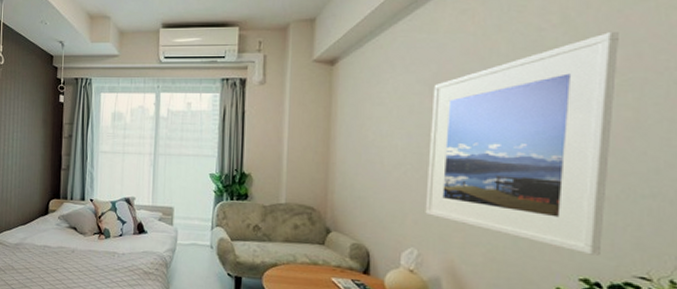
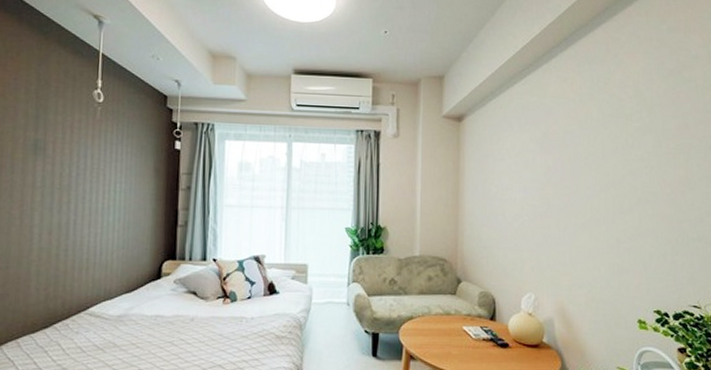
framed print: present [425,32,619,256] -> none [540,105,673,290]

